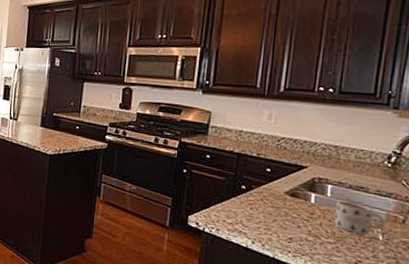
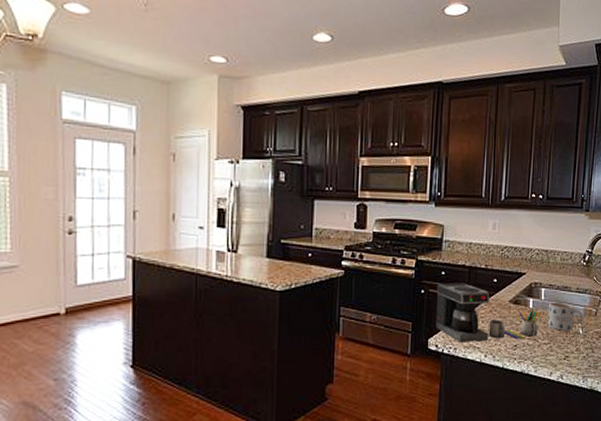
coffee maker: none [197,165,323,234] -> present [435,283,539,342]

